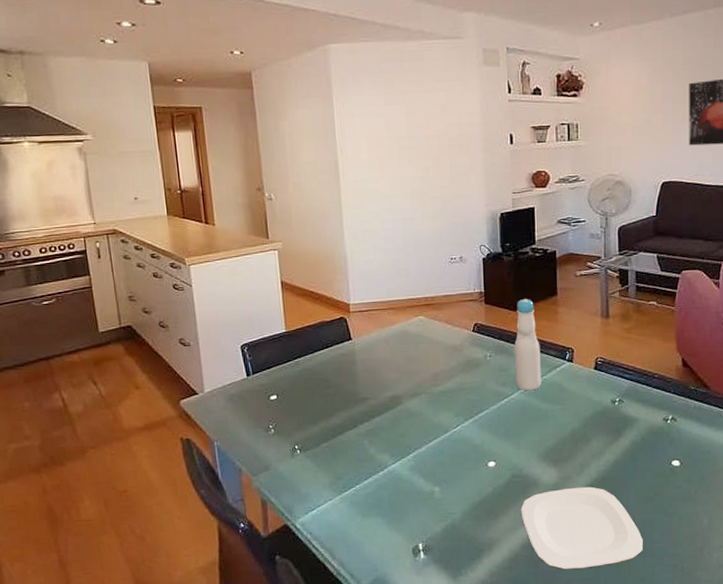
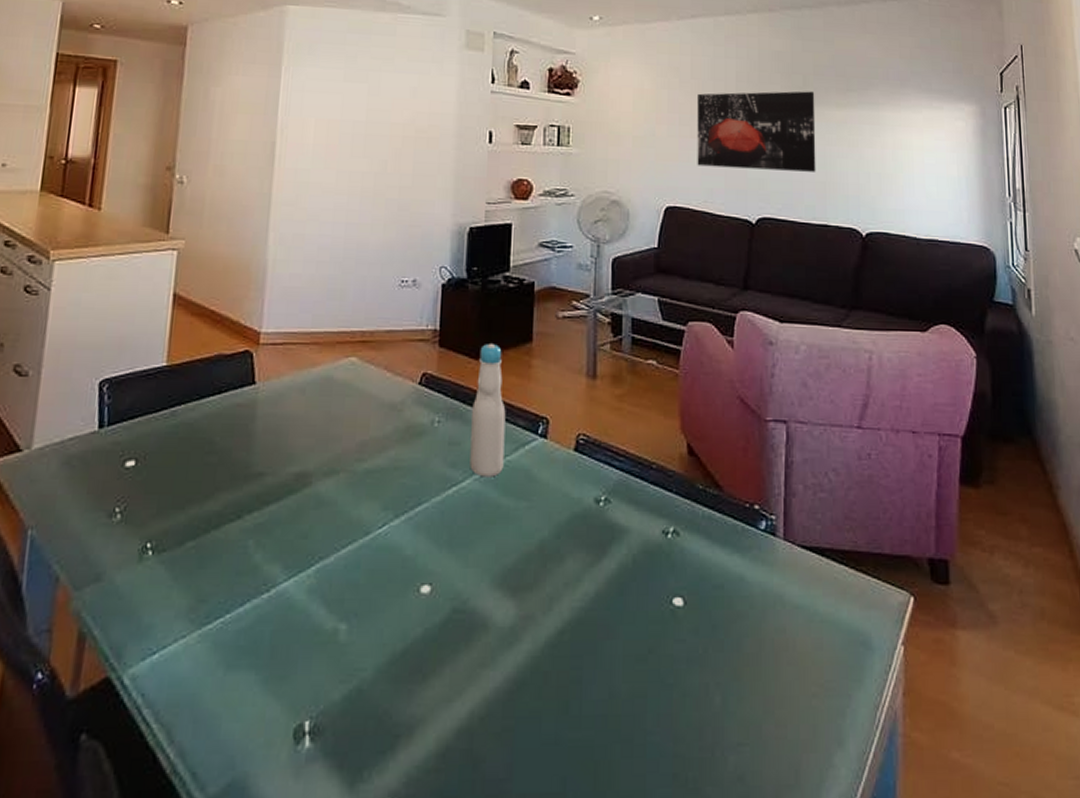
plate: present [520,486,643,570] -> none [460,633,631,778]

